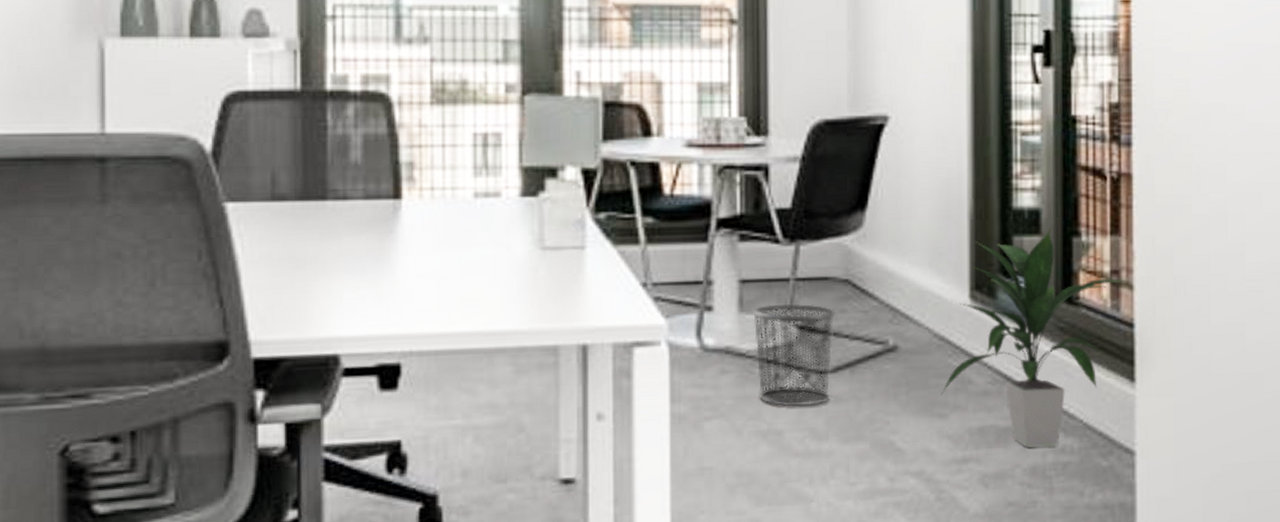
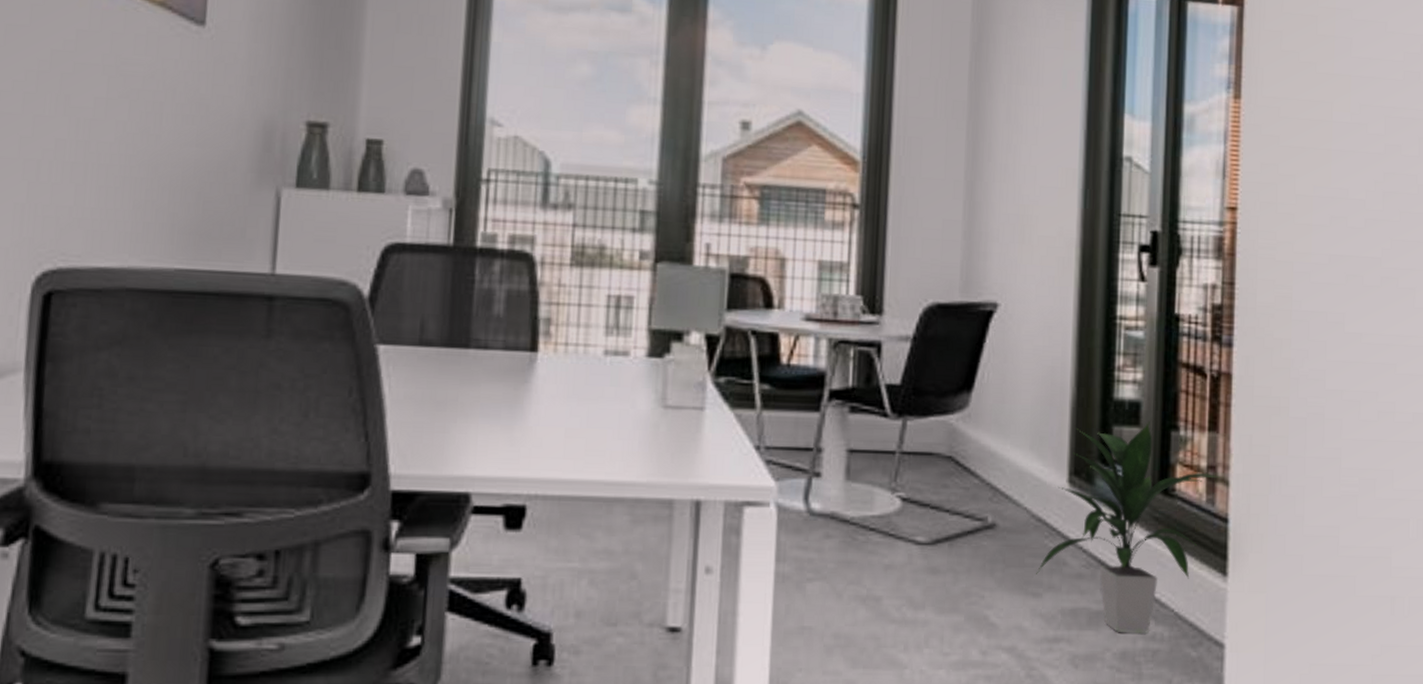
waste bin: present [753,303,836,407] -> none [859,474,938,575]

